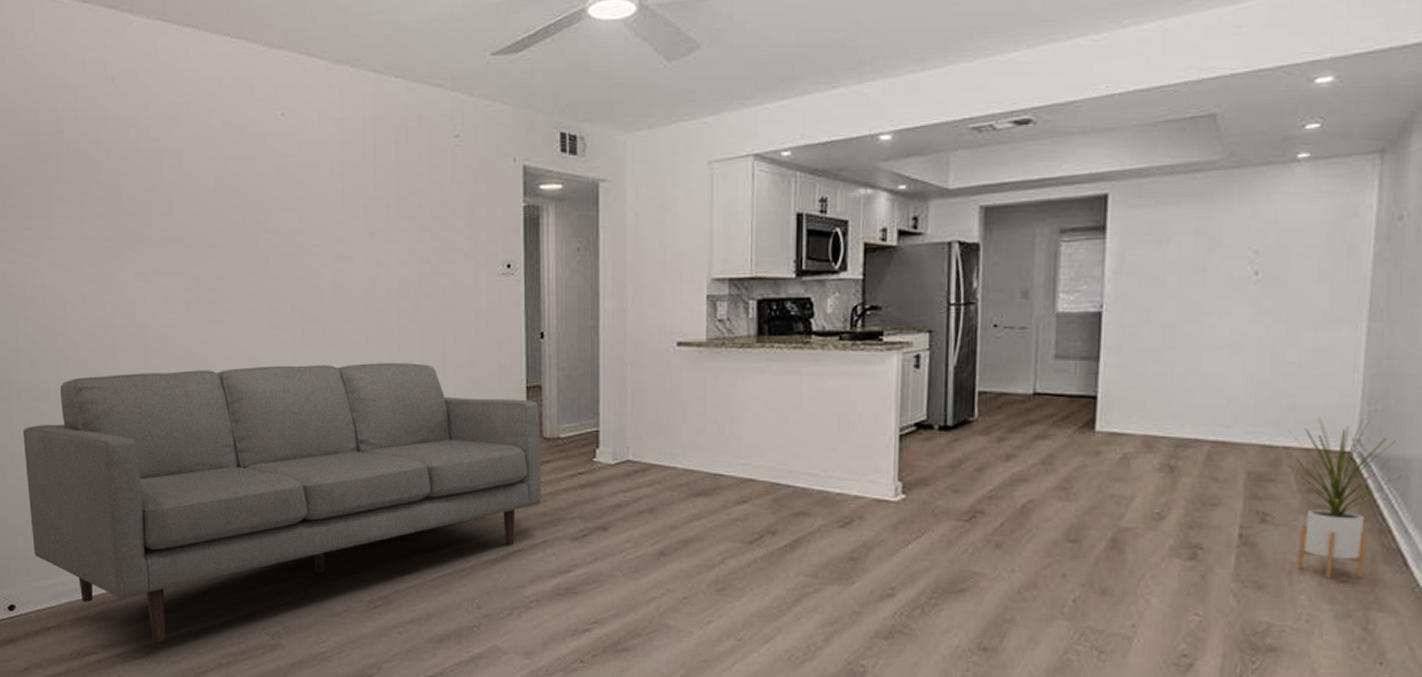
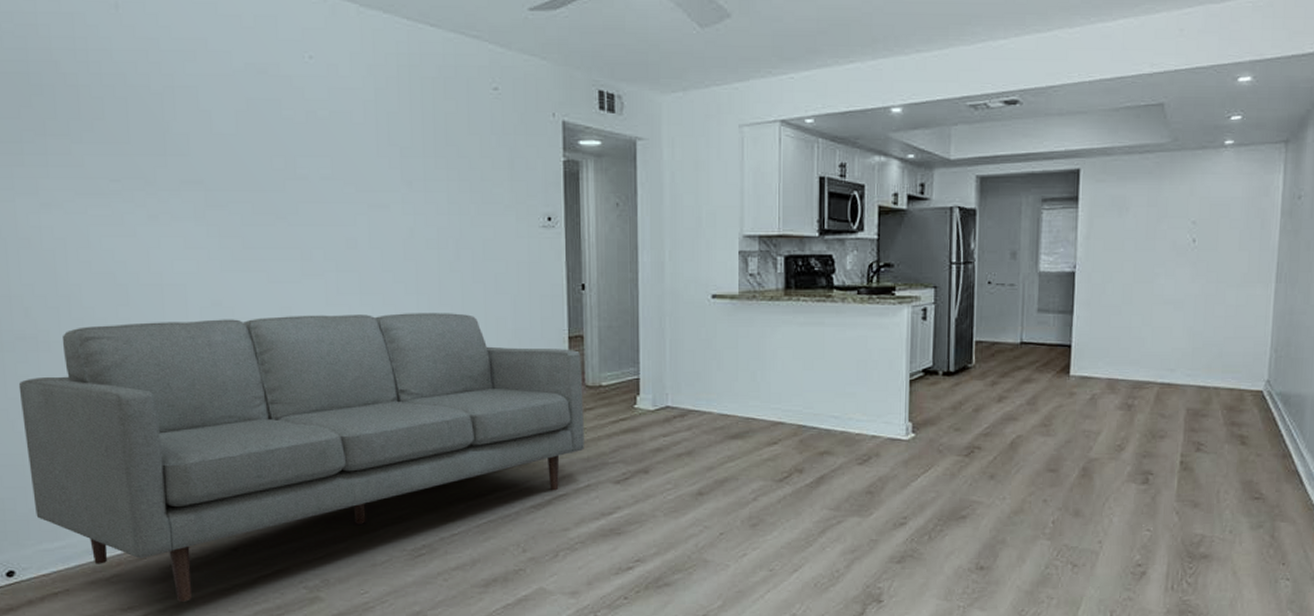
house plant: present [1287,417,1400,578] -> none [1216,362,1298,495]

